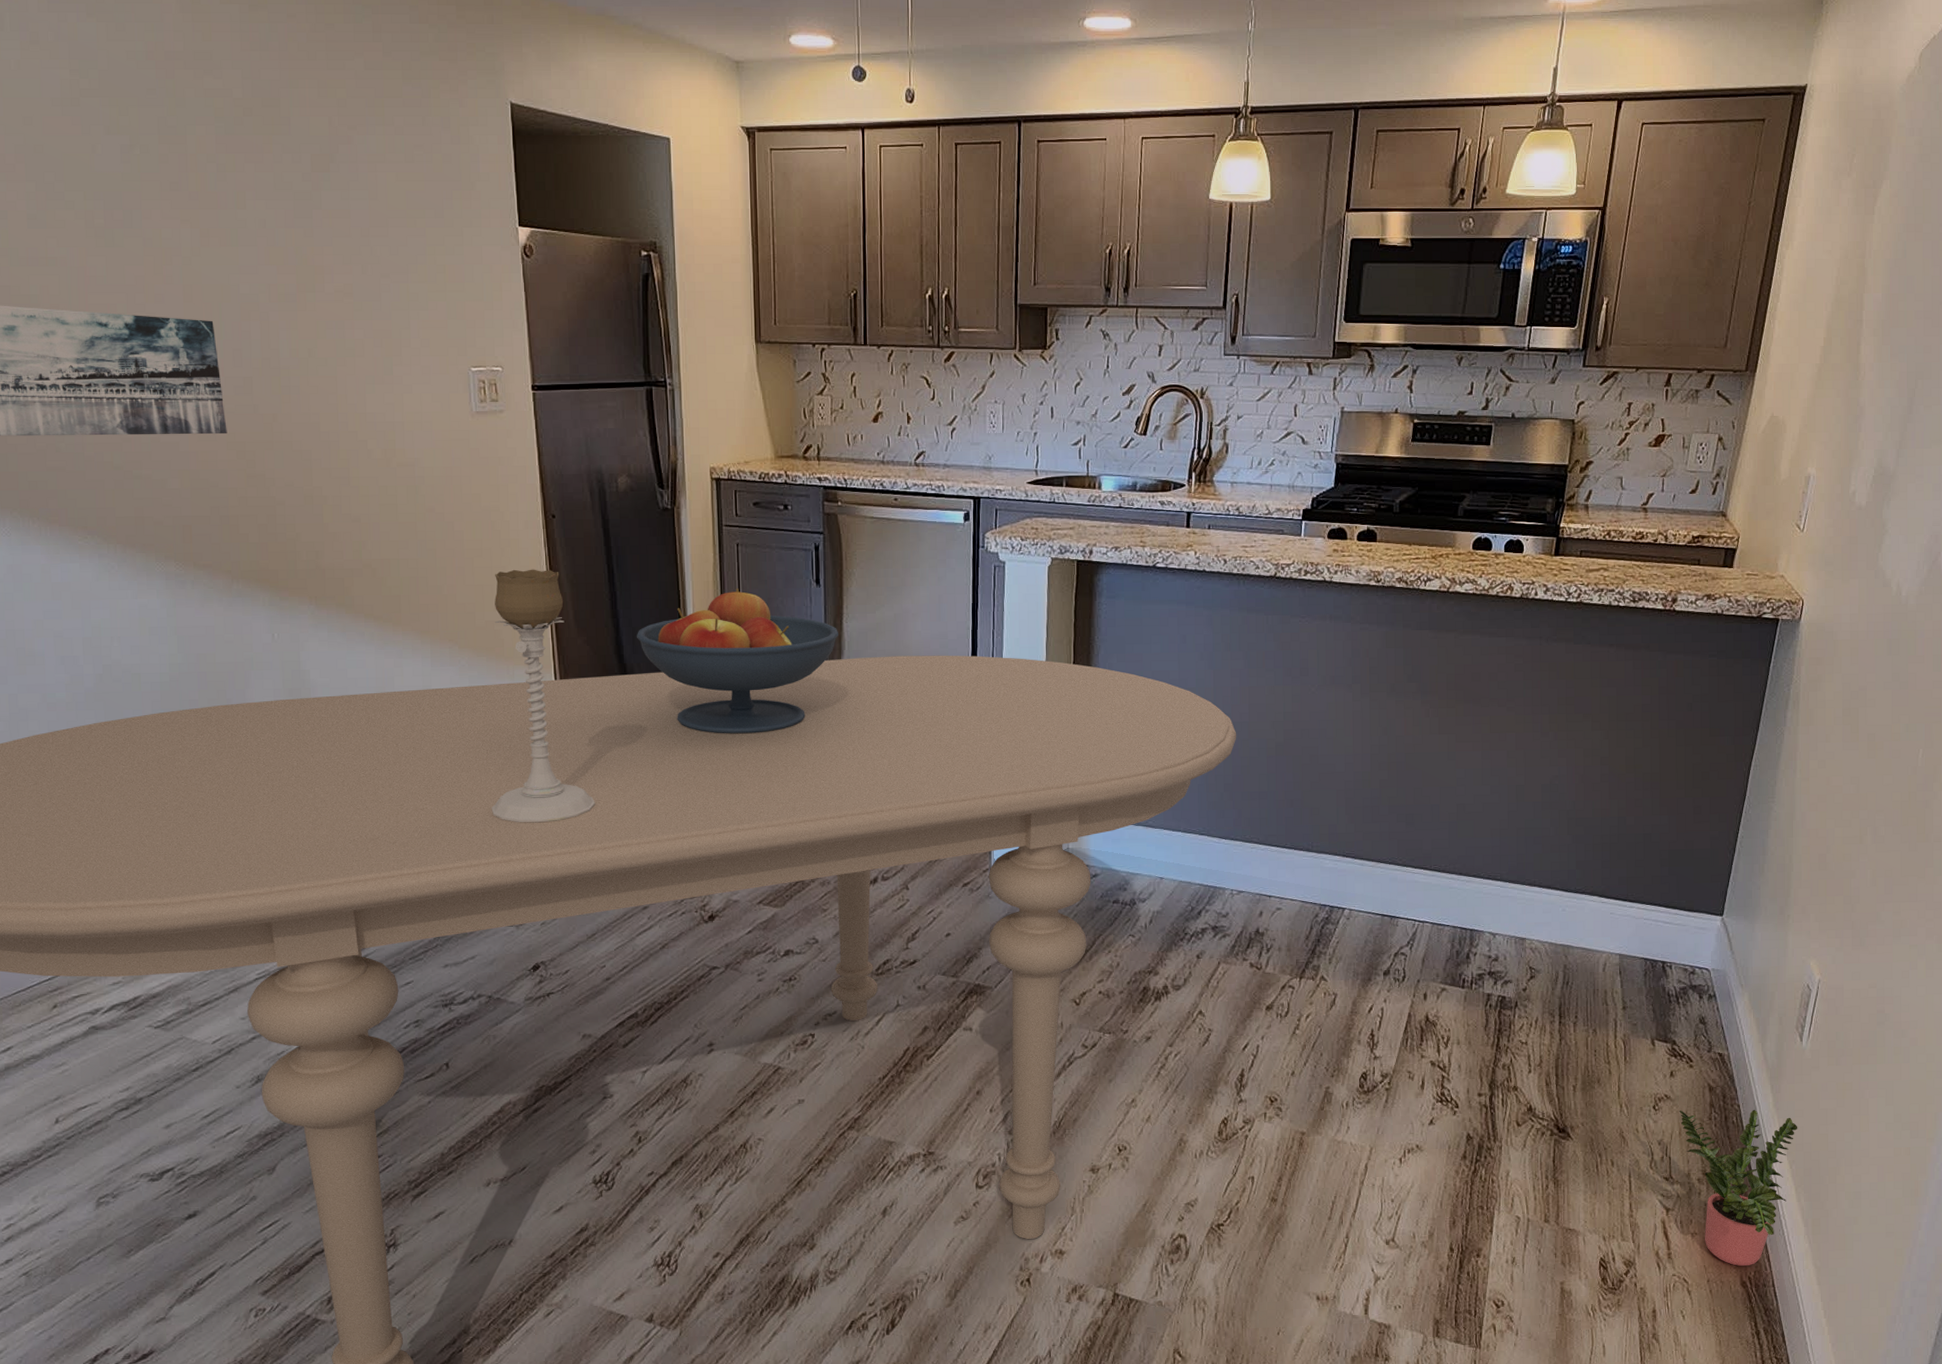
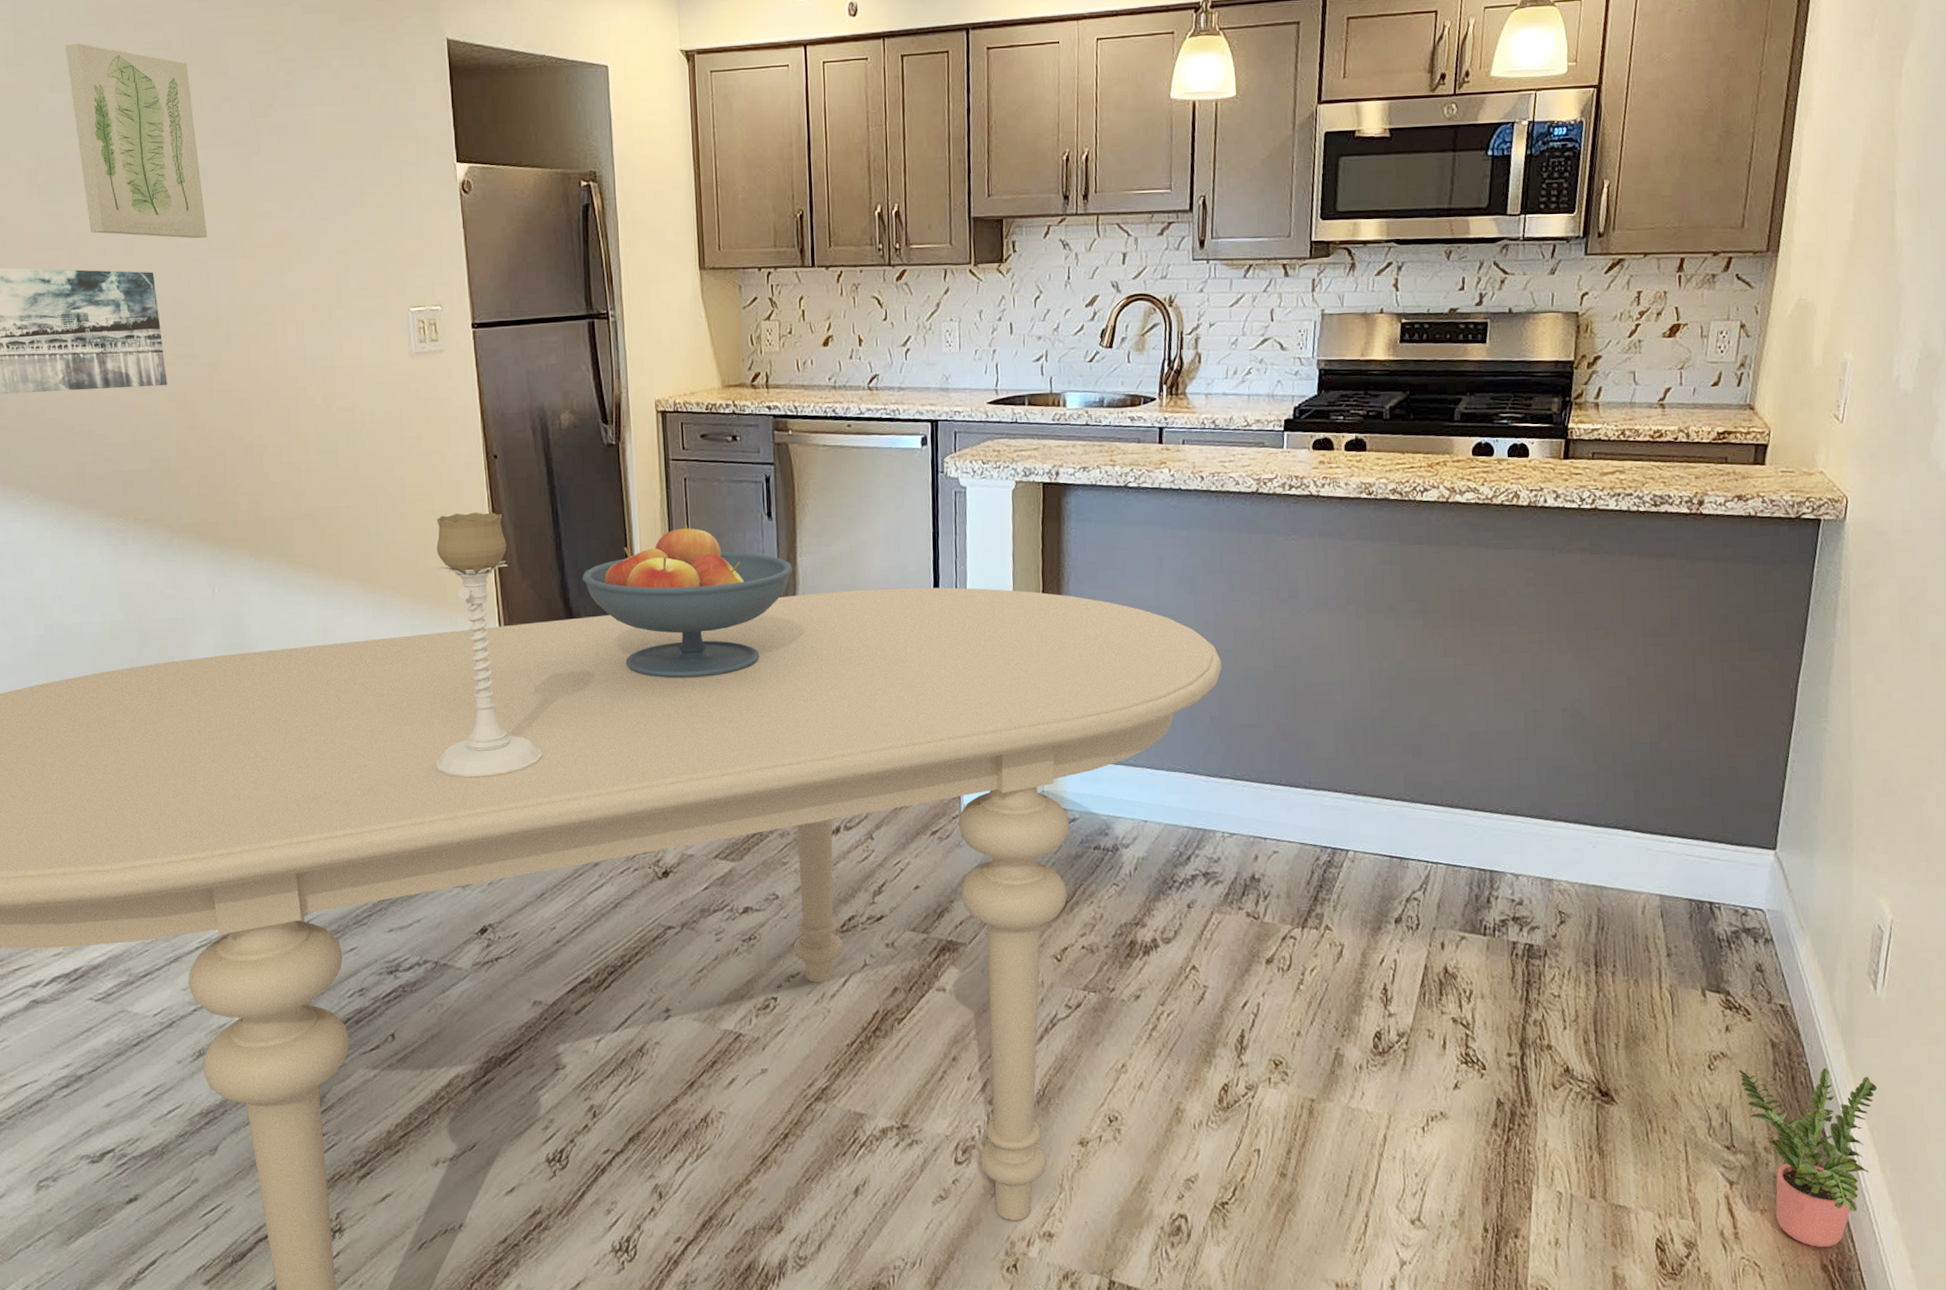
wall art: none [123,86,268,290] -> present [65,43,208,239]

